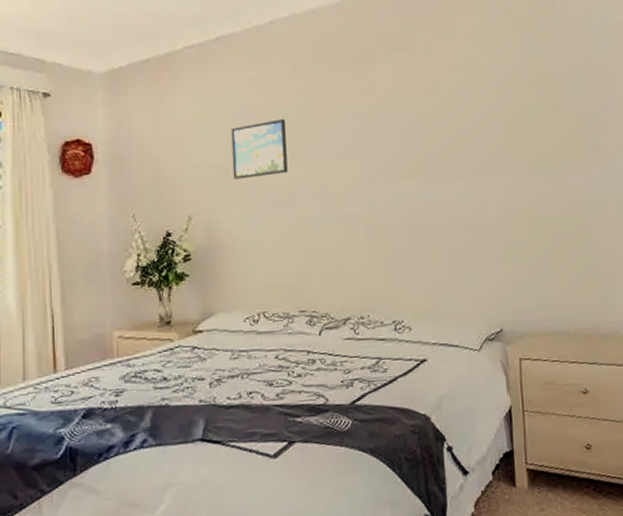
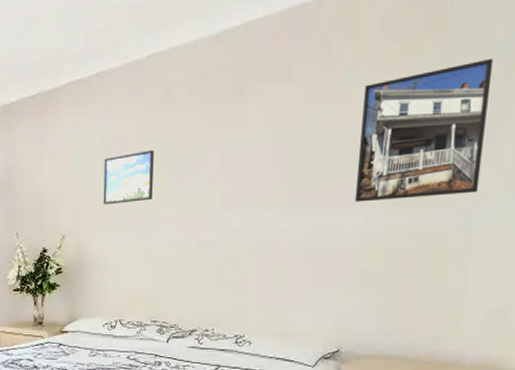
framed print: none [486,33,603,171] -> present [354,58,494,202]

